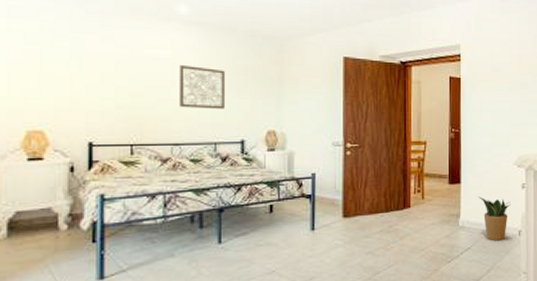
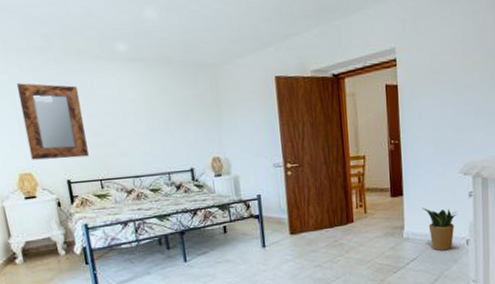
home mirror: none [47,31,124,118] -> present [16,83,89,160]
wall art: present [180,64,226,109] -> none [127,101,172,143]

